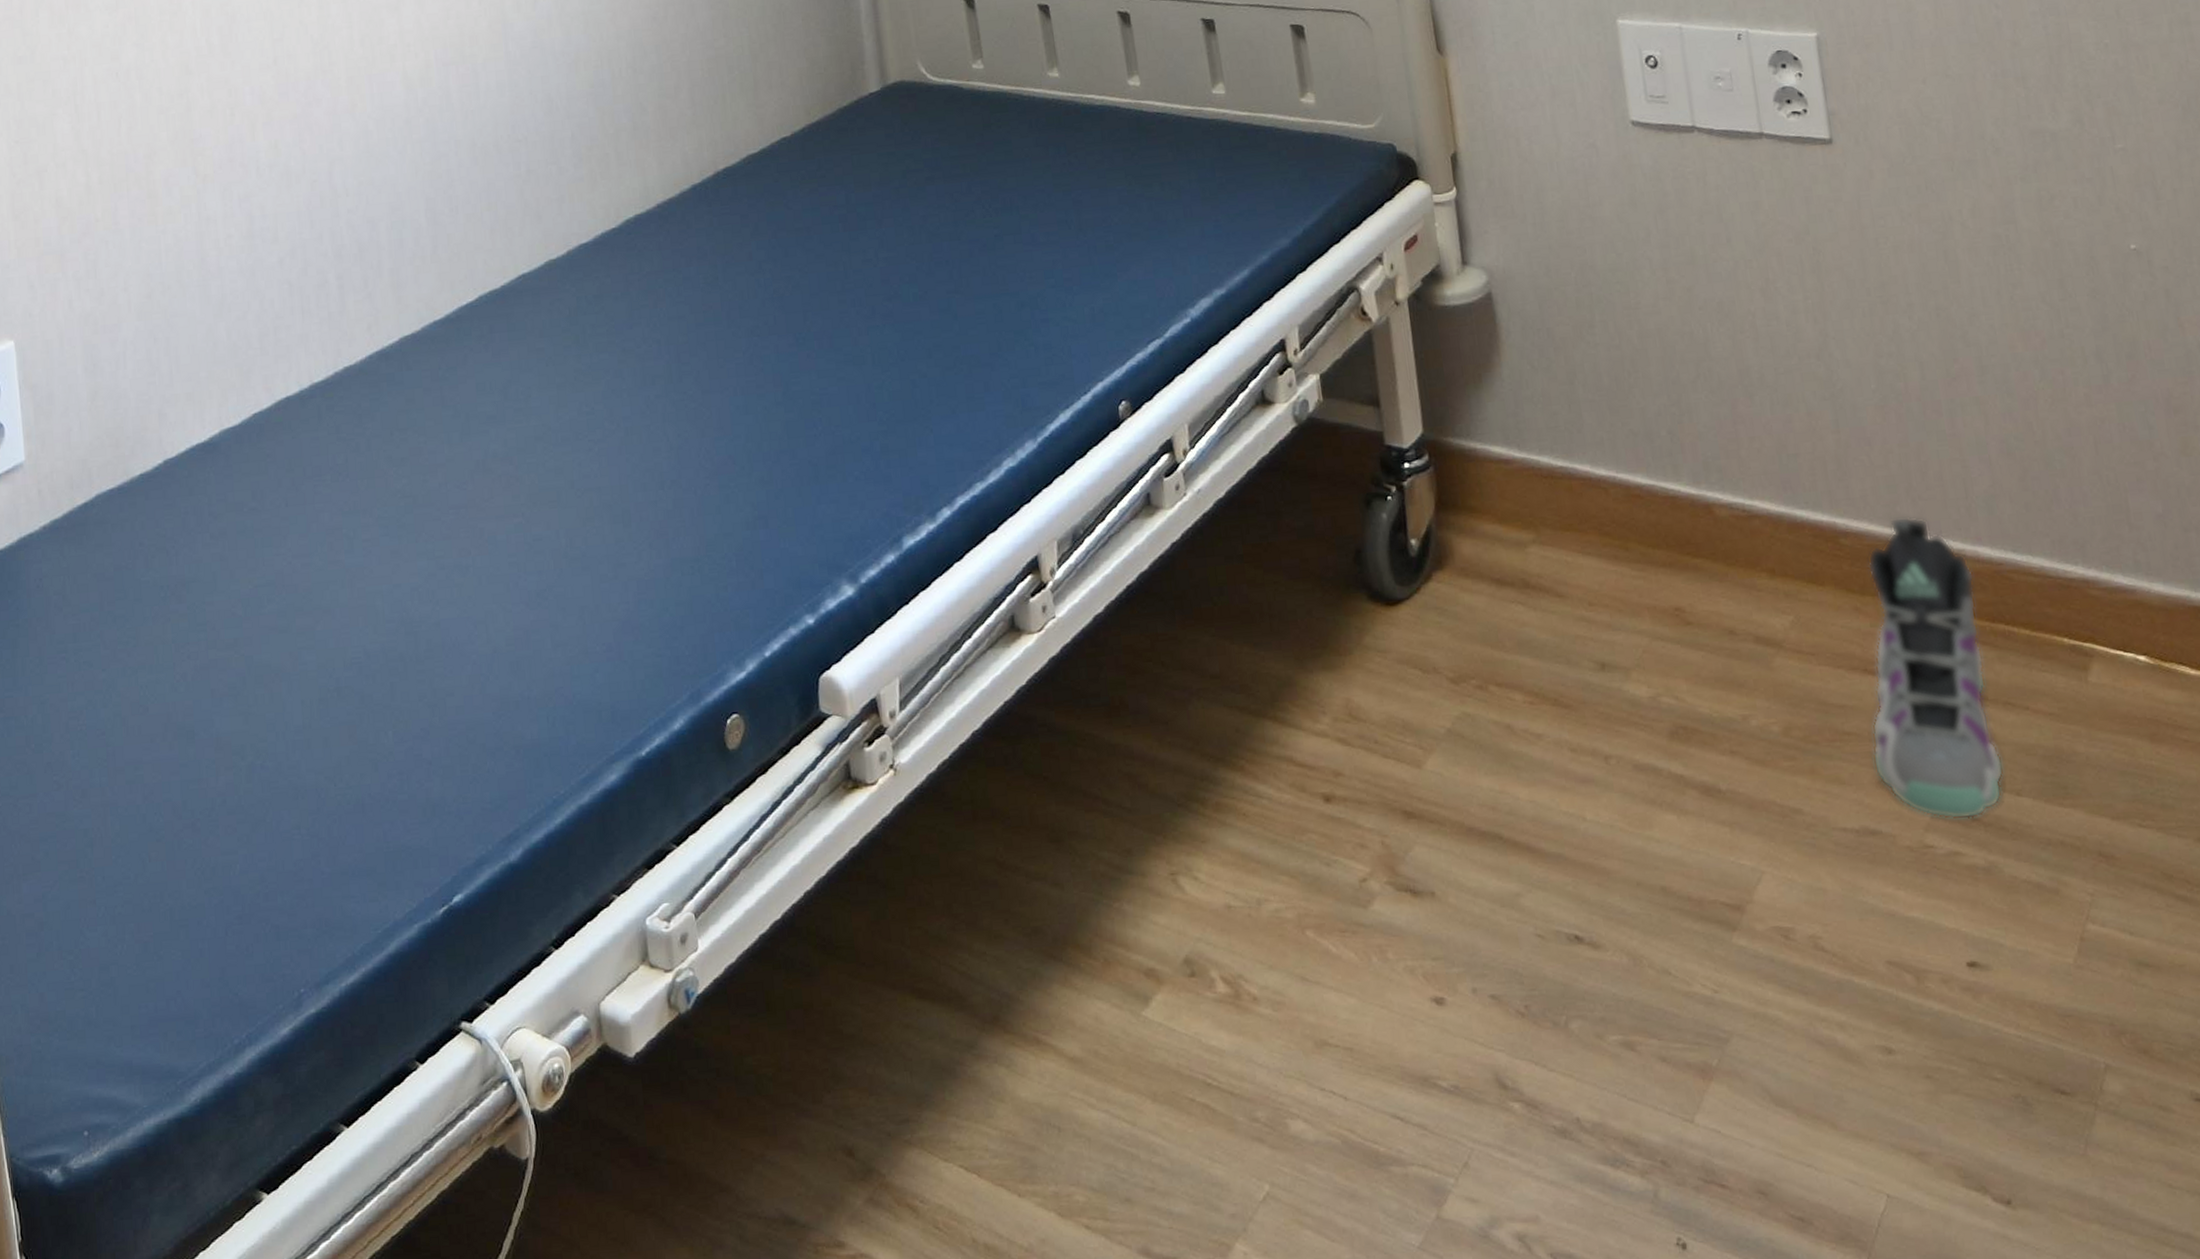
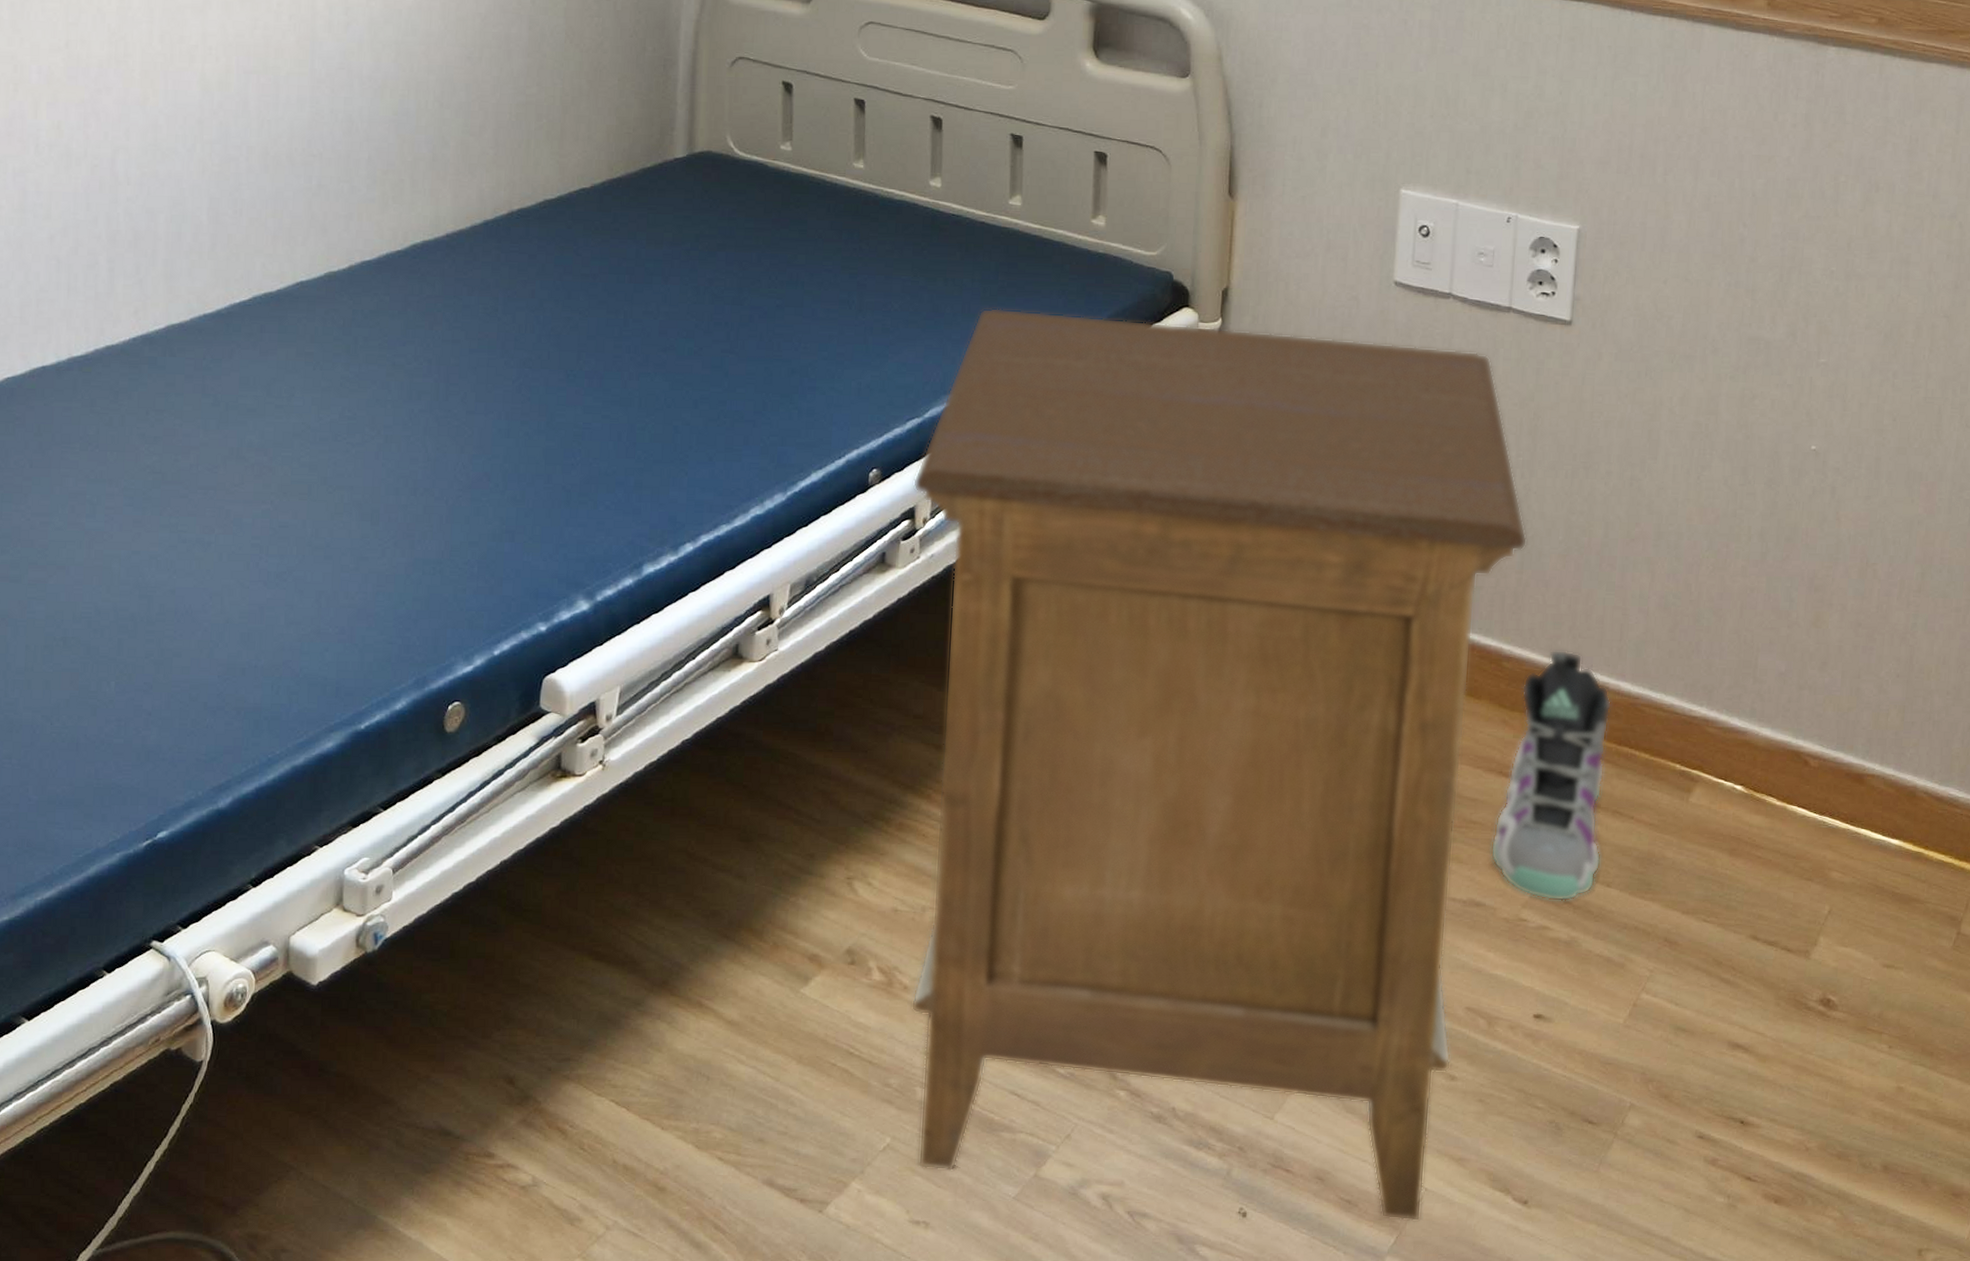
nightstand: none [1164,187,1890,1239] -> present [911,307,1528,1222]

